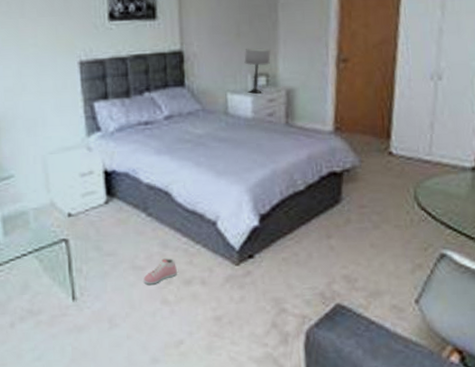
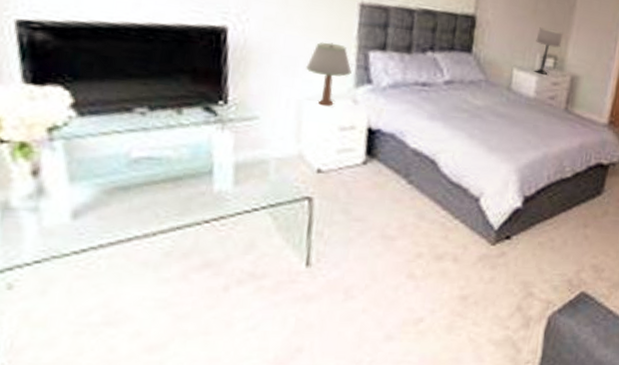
table lamp: none [44,101,82,158] -> present [306,42,352,108]
sneaker: present [143,258,177,285] -> none [391,230,430,257]

